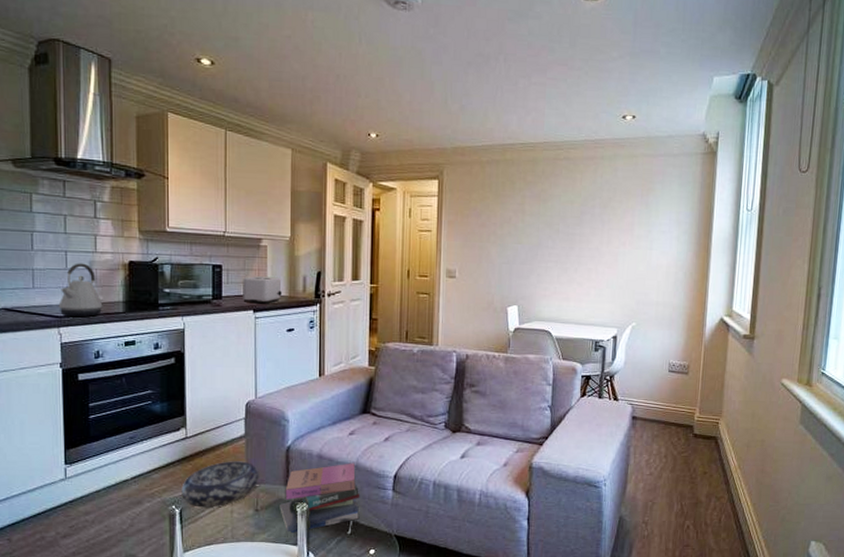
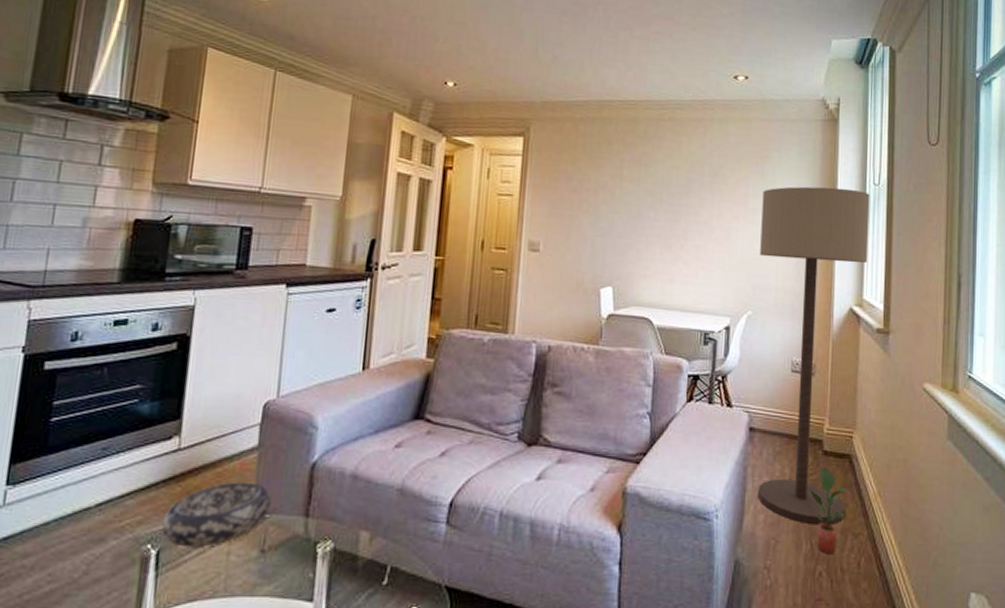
kettle: present [58,263,103,318] -> none [33,219,93,288]
toaster: present [243,276,282,304] -> none [274,242,326,277]
books: present [280,463,360,533] -> none [294,485,404,583]
floor lamp: none [638,214,743,491] -> present [757,186,870,525]
potted plant: none [682,447,712,512] -> present [810,467,847,553]

